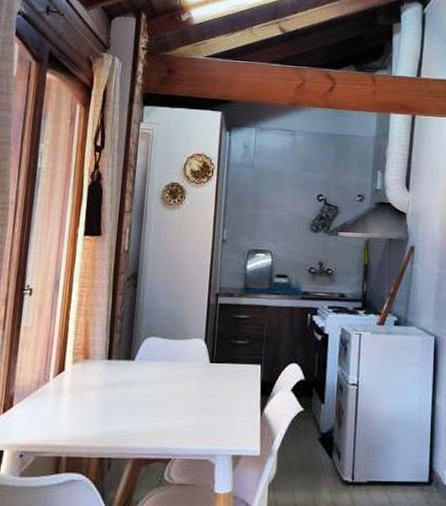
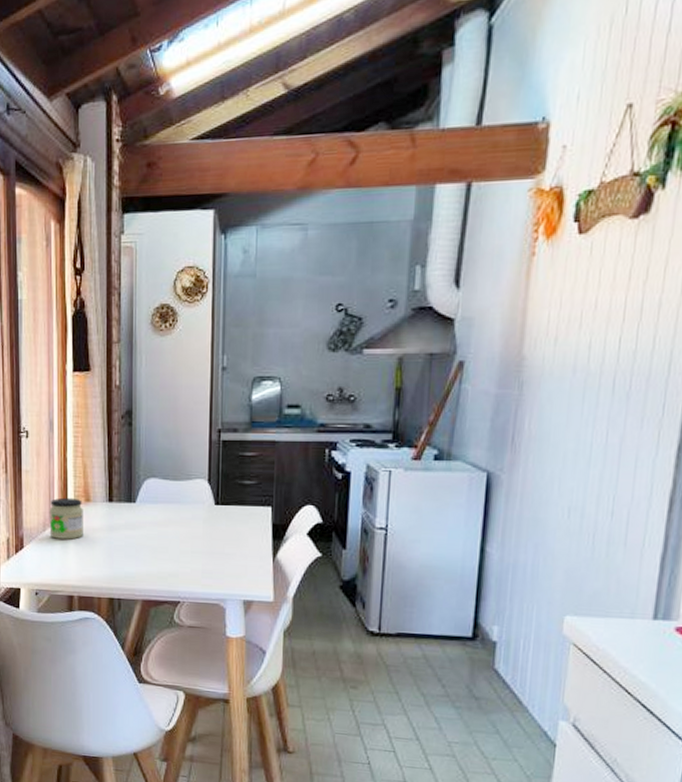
jar: none [42,355,81,398] -> present [49,497,84,540]

